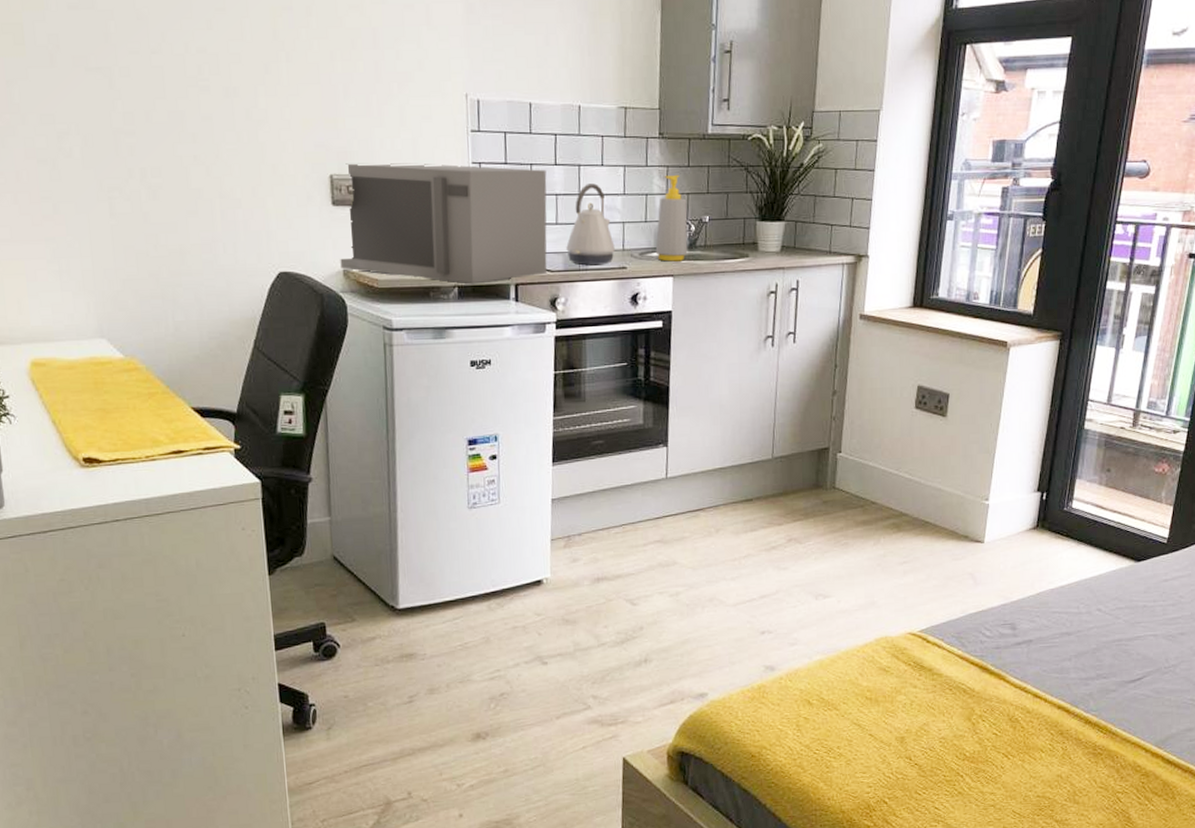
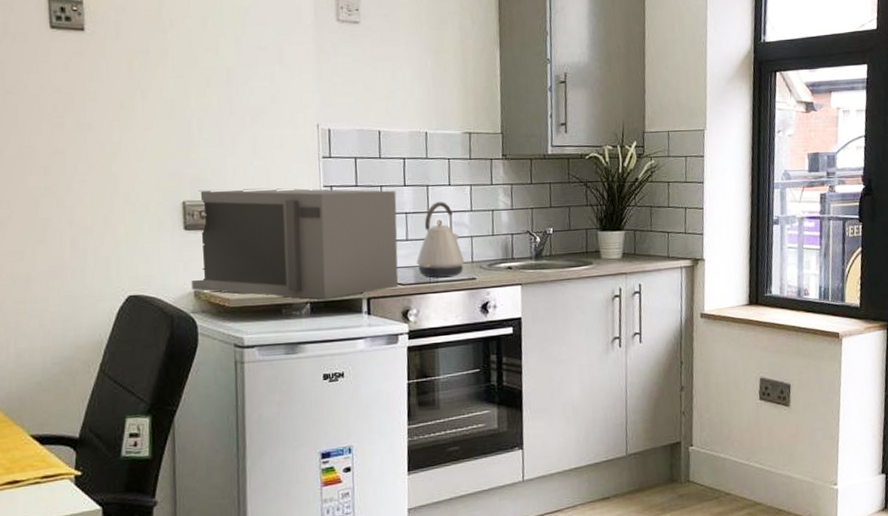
soap bottle: present [655,174,688,262] -> none [503,191,534,271]

